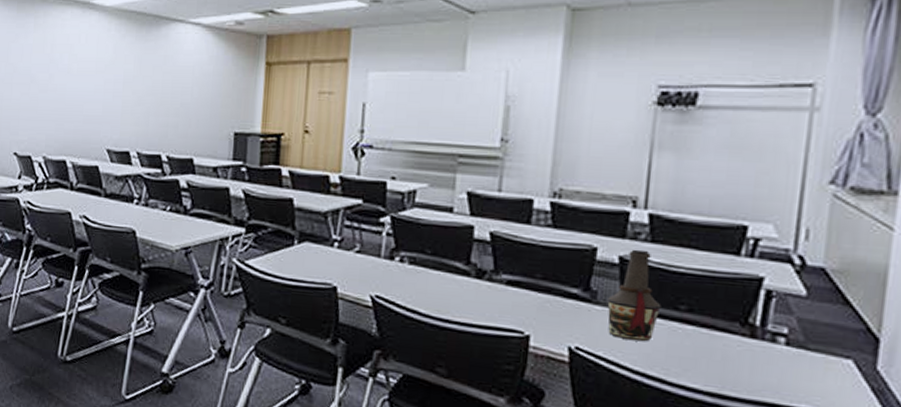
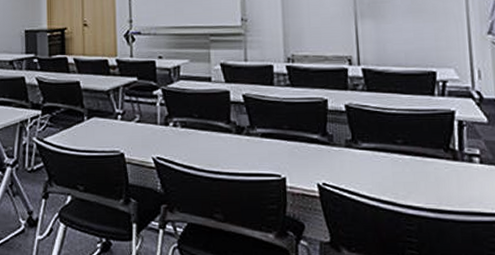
bottle: present [607,249,662,342] -> none [342,98,383,173]

